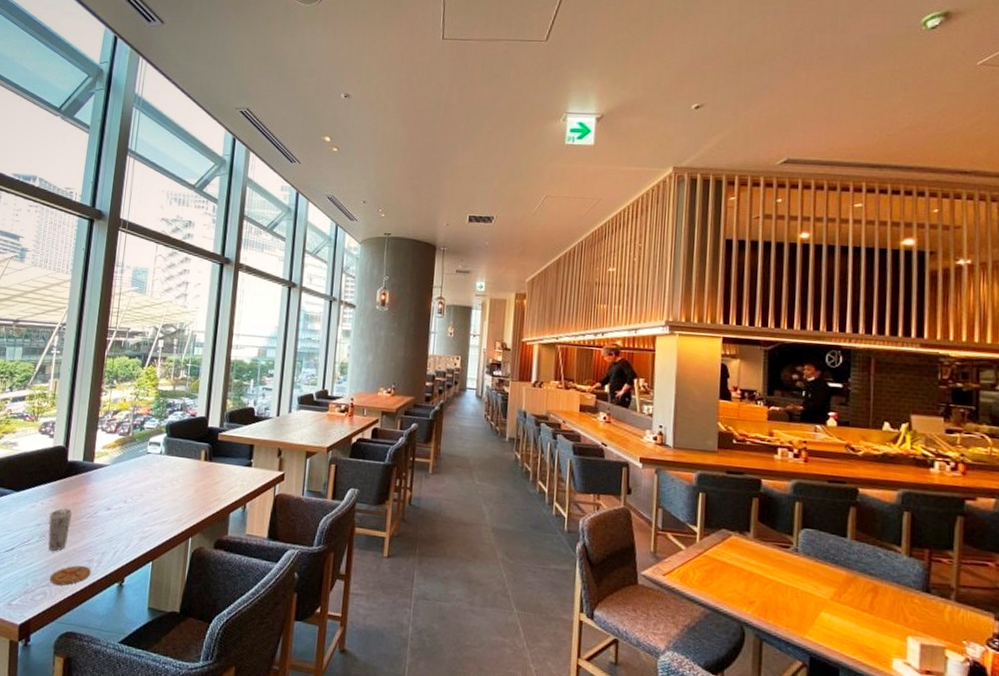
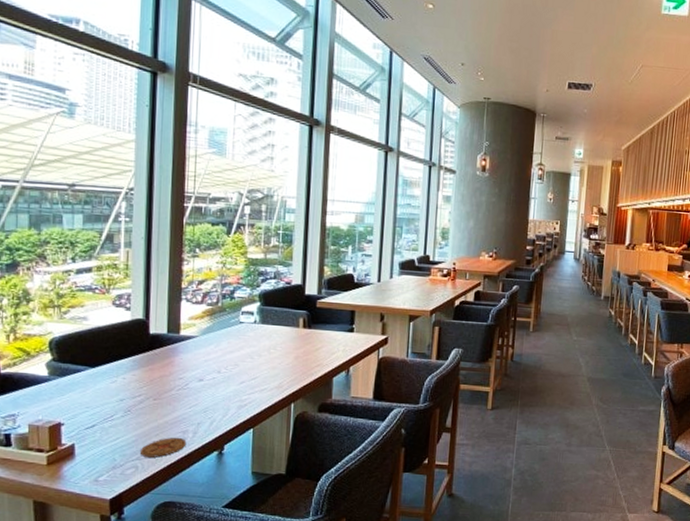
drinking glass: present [48,508,73,551] -> none [133,382,161,425]

